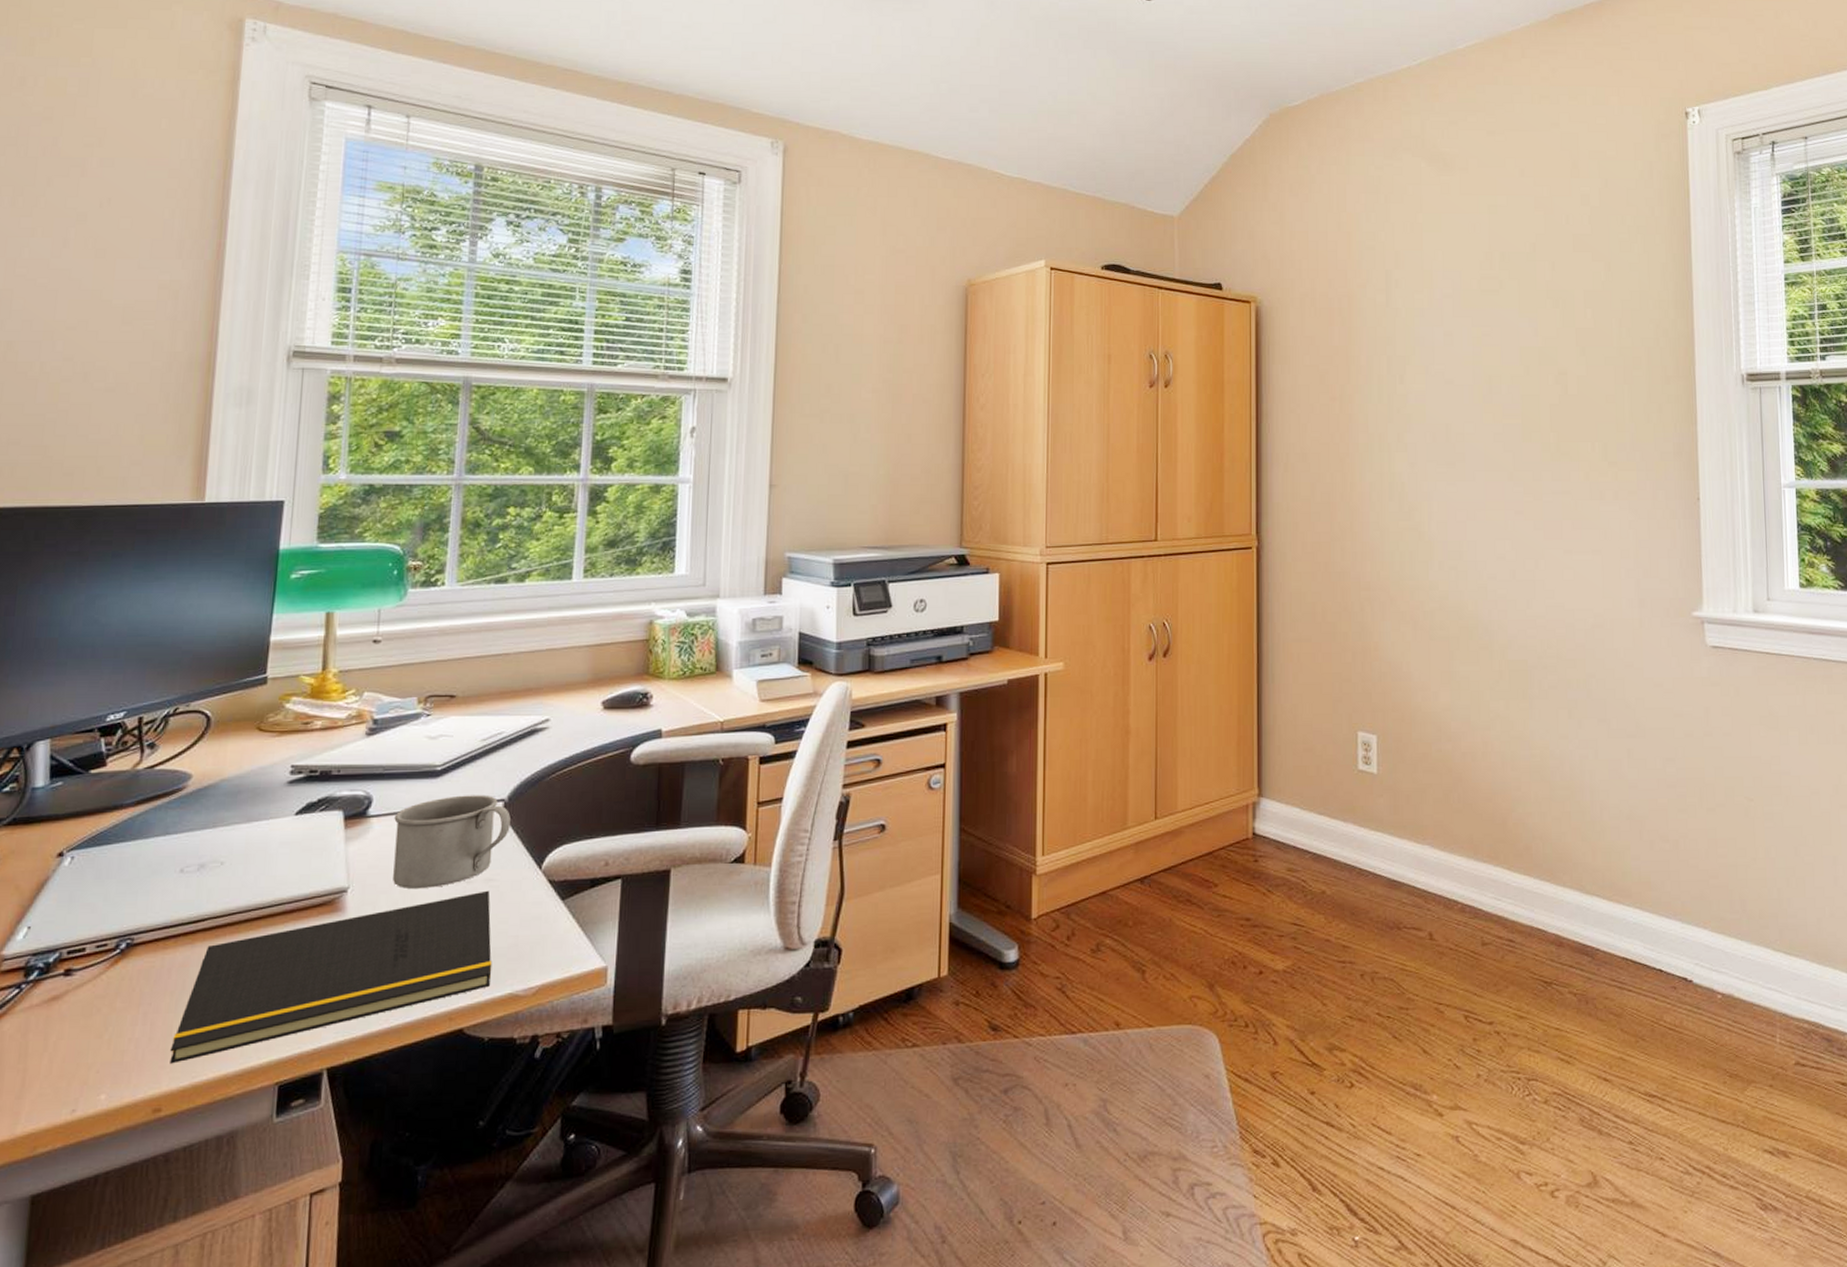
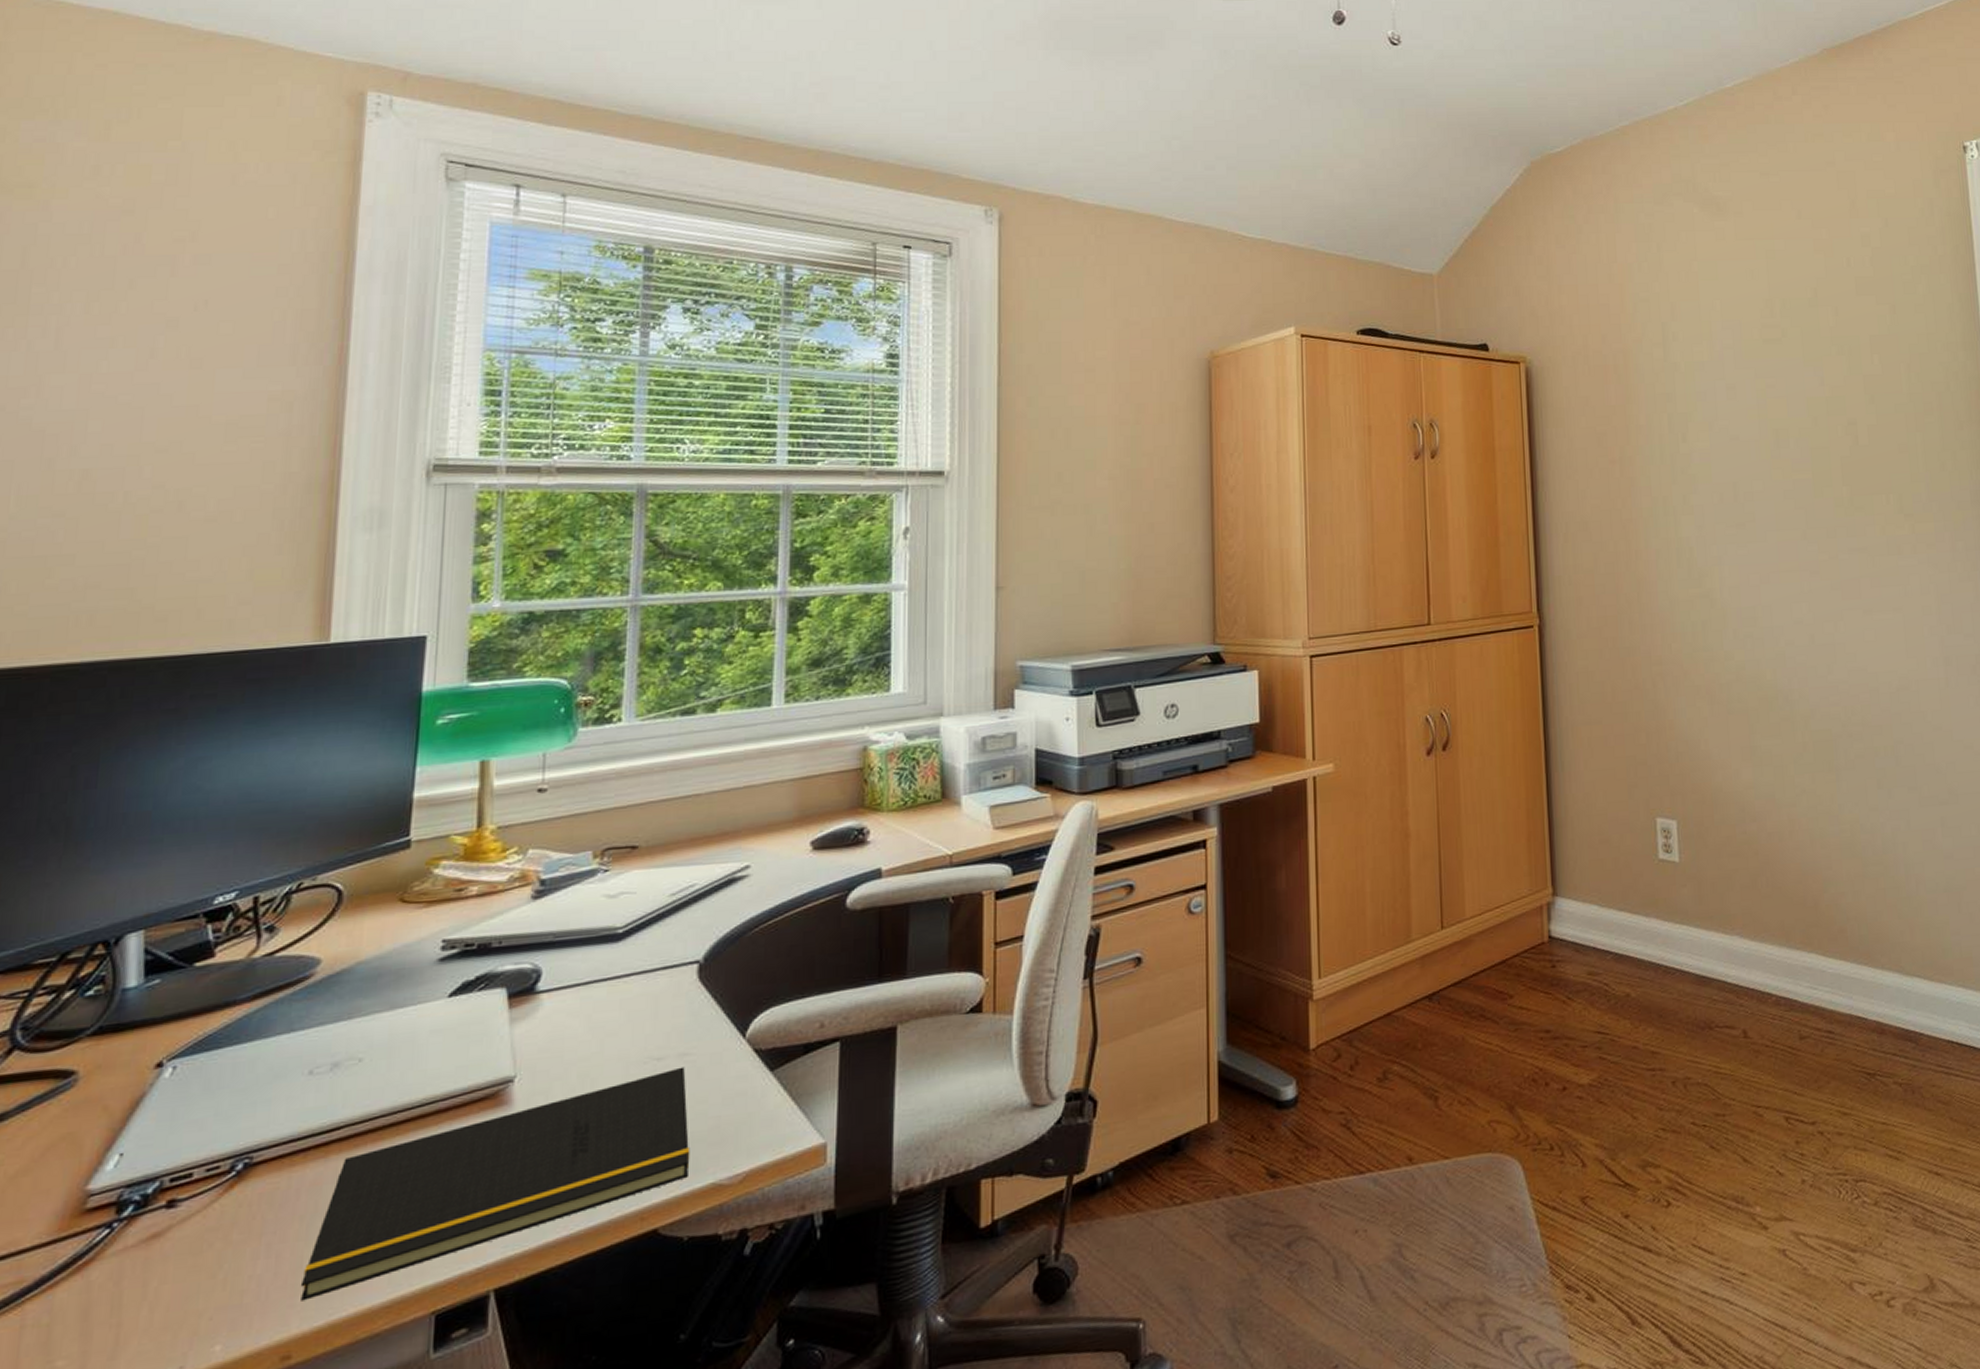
mug: present [393,795,511,890] -> none [568,957,707,1073]

